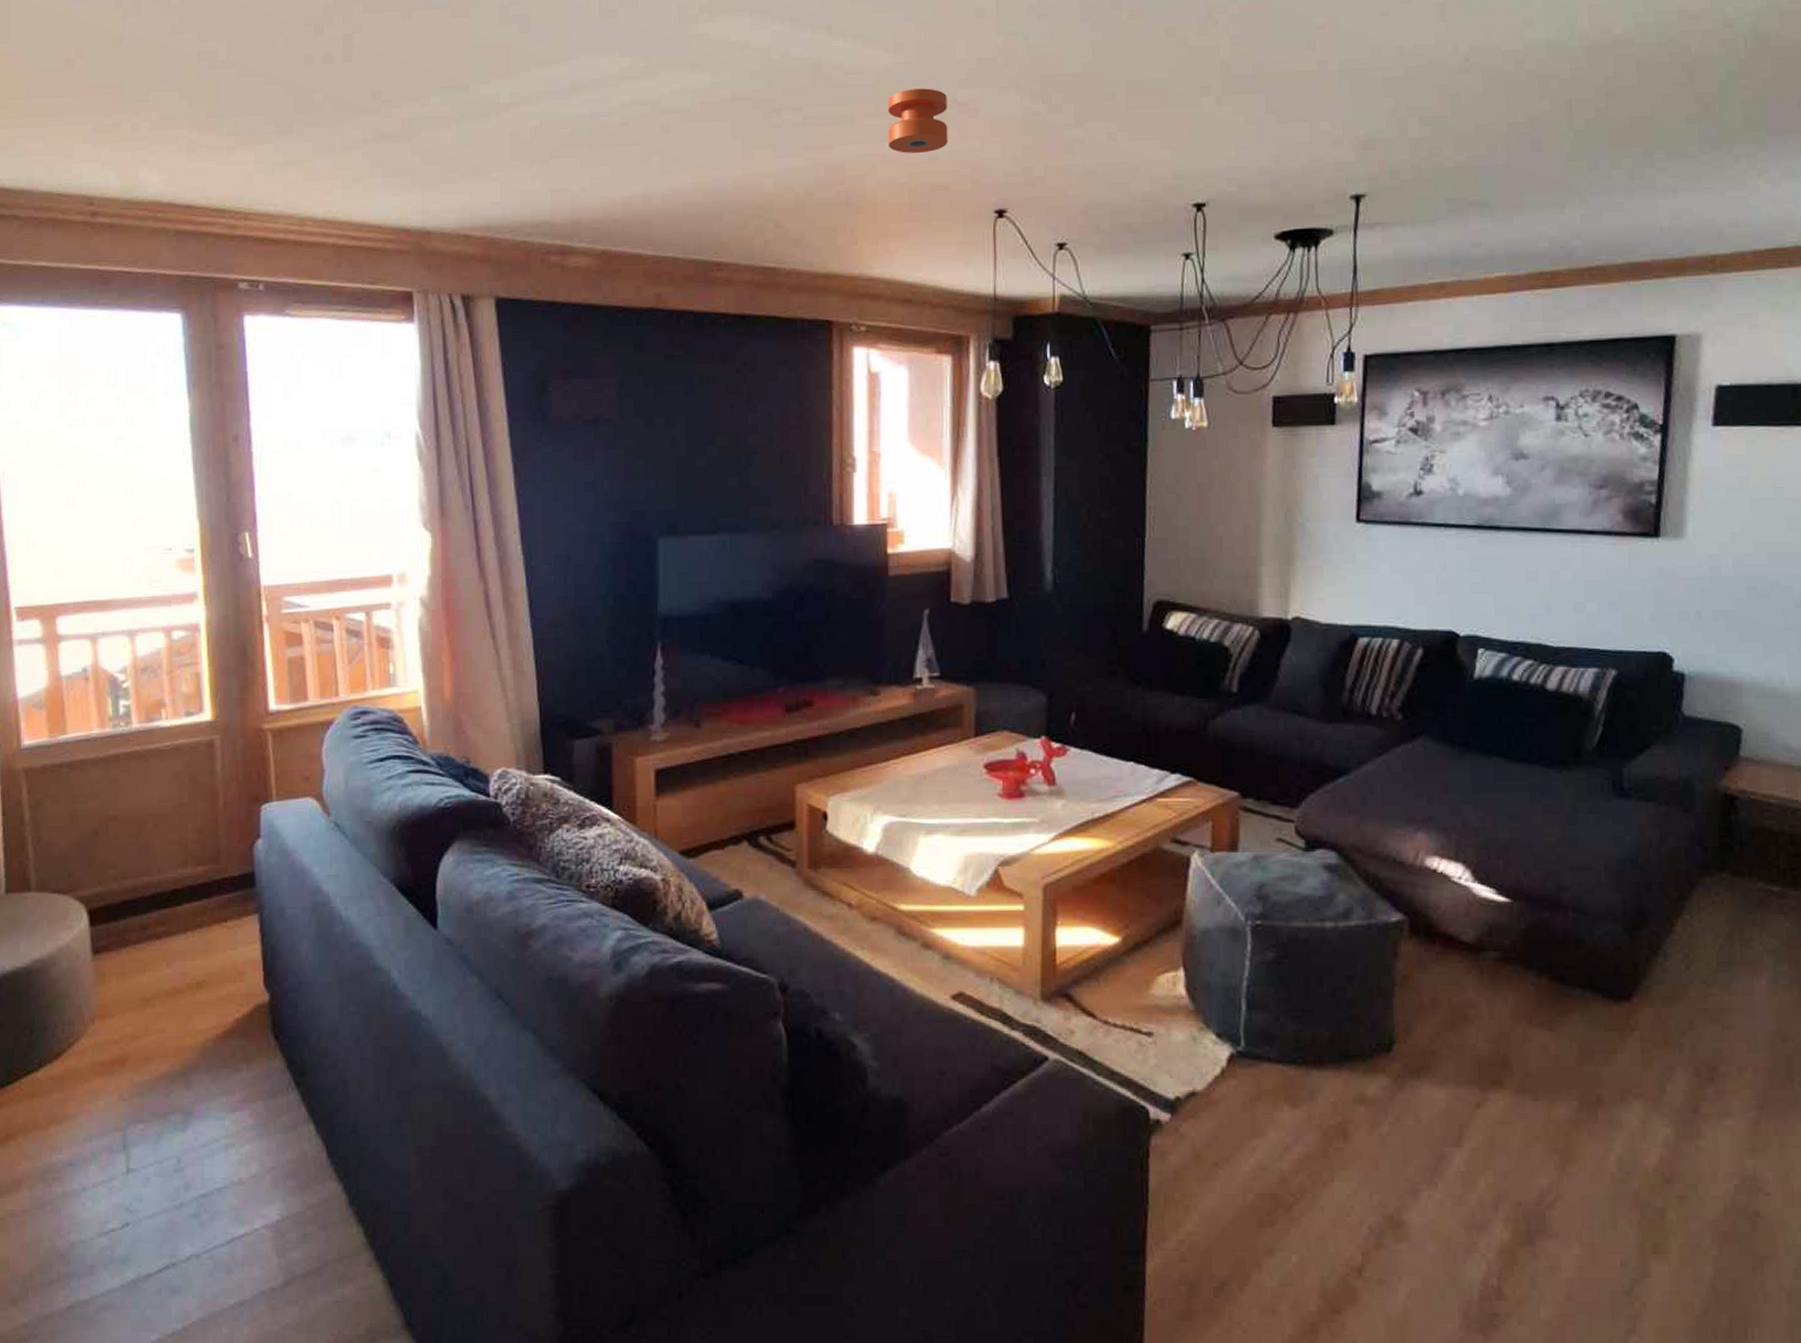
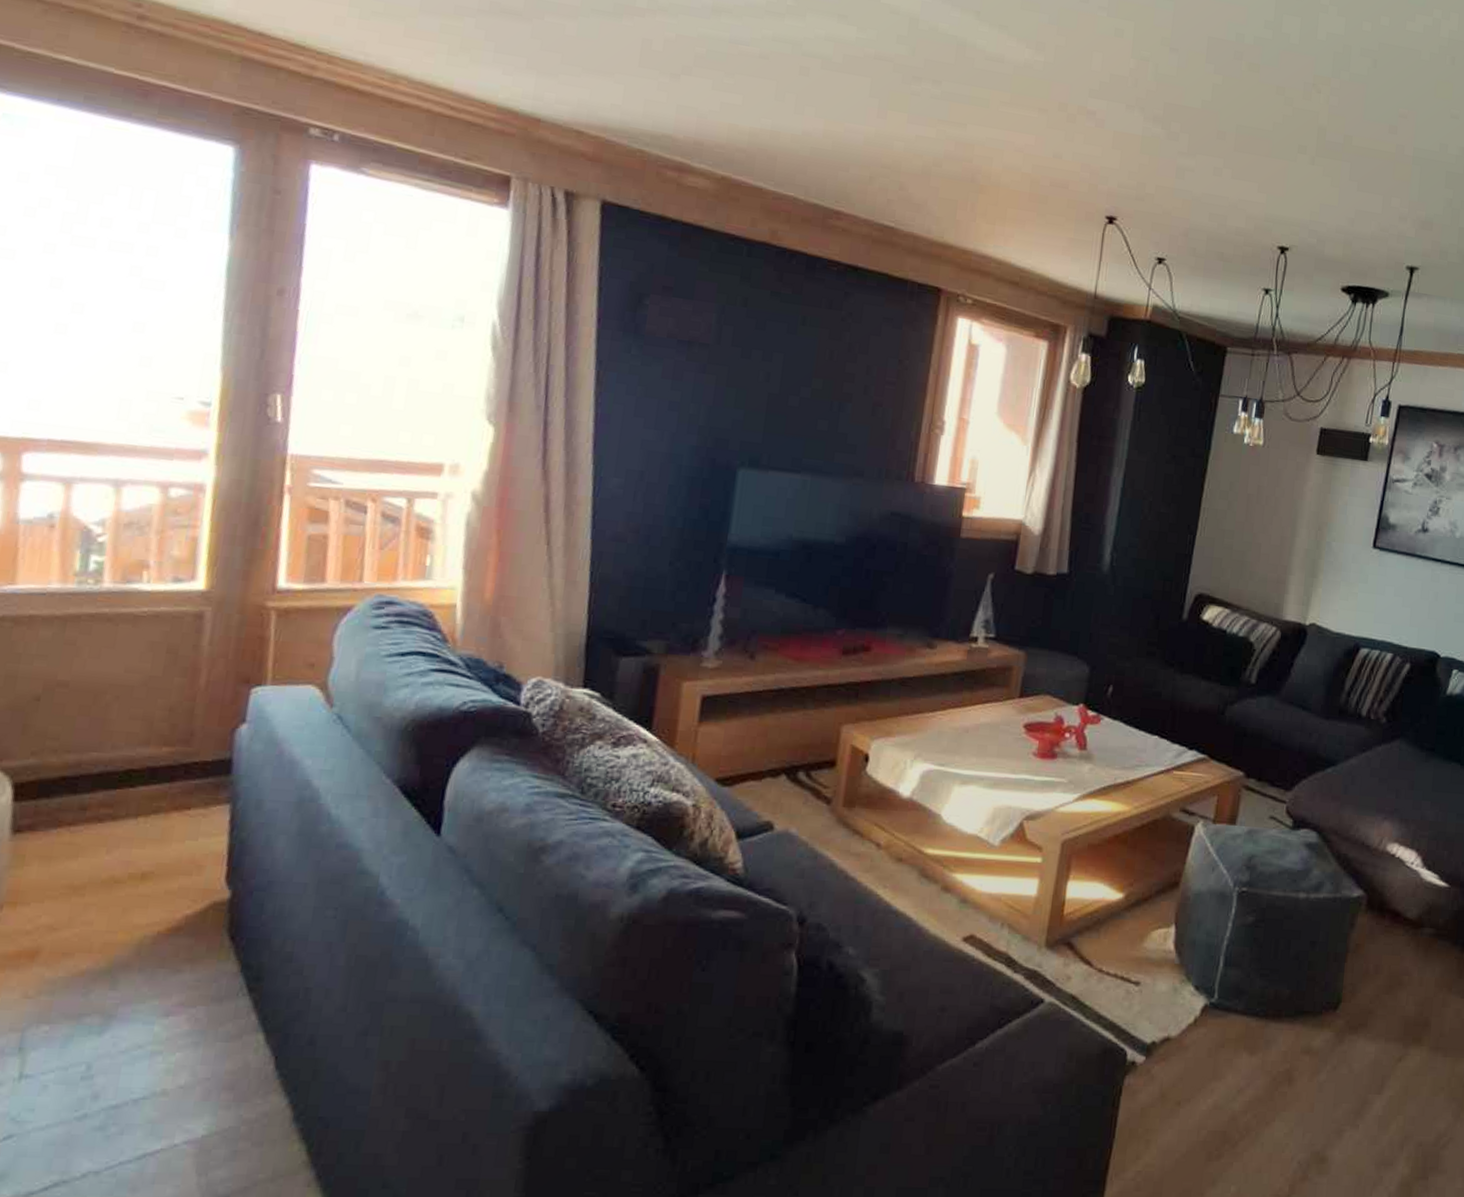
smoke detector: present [887,88,948,153] -> none [1018,87,1078,150]

